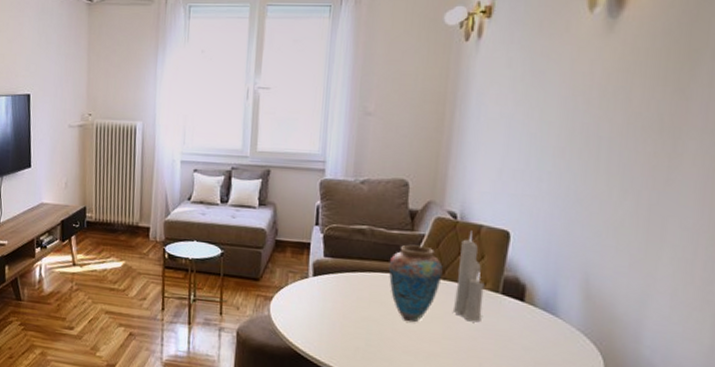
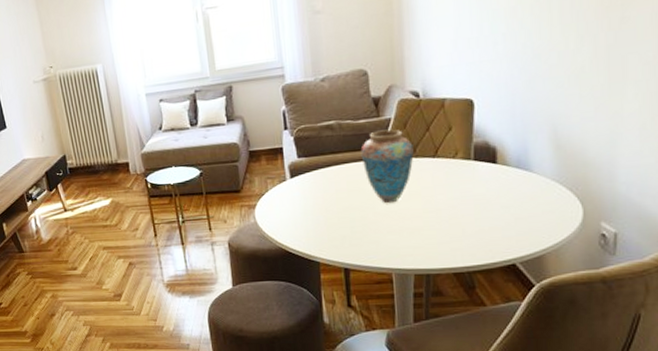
candle: present [452,230,485,323] -> none [427,105,458,192]

